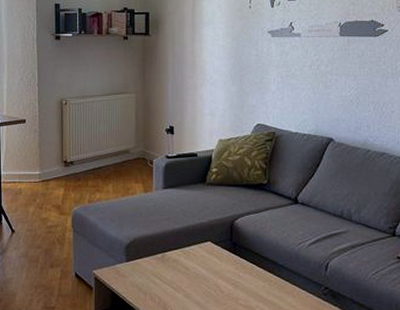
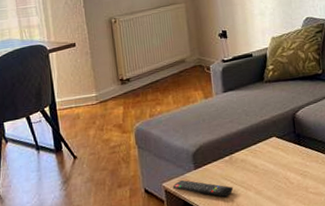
remote control: none [102,269,162,294] -> present [172,179,234,197]

